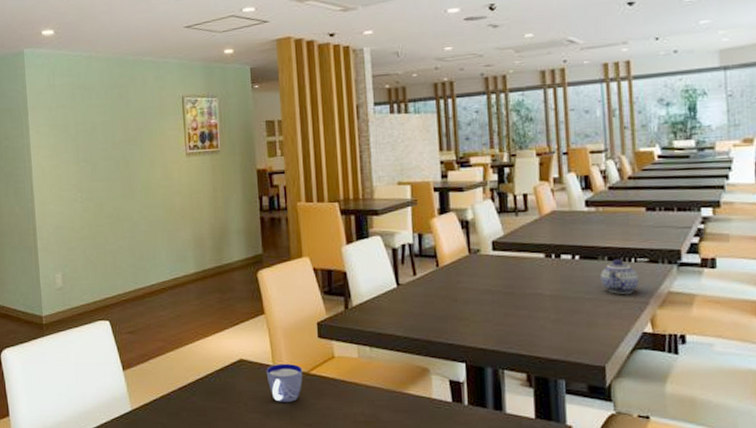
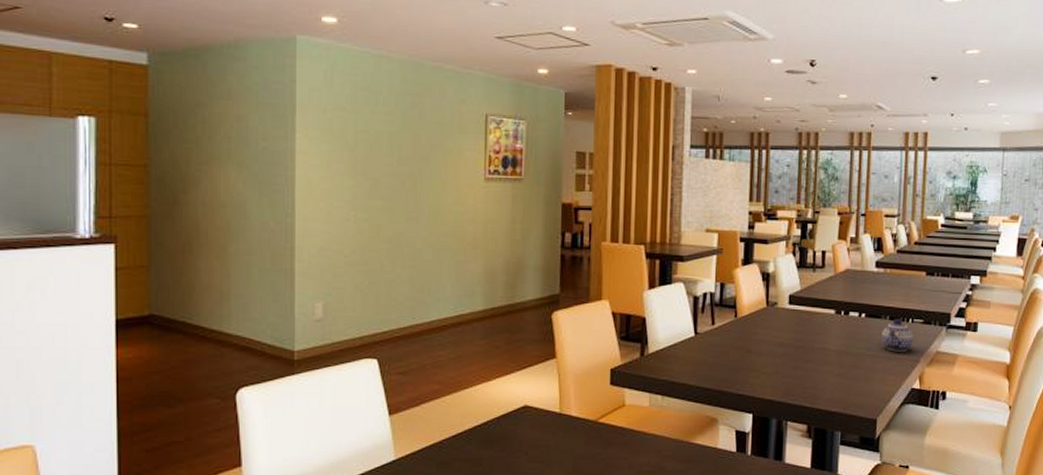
cup: present [266,363,303,403] -> none [552,410,591,453]

